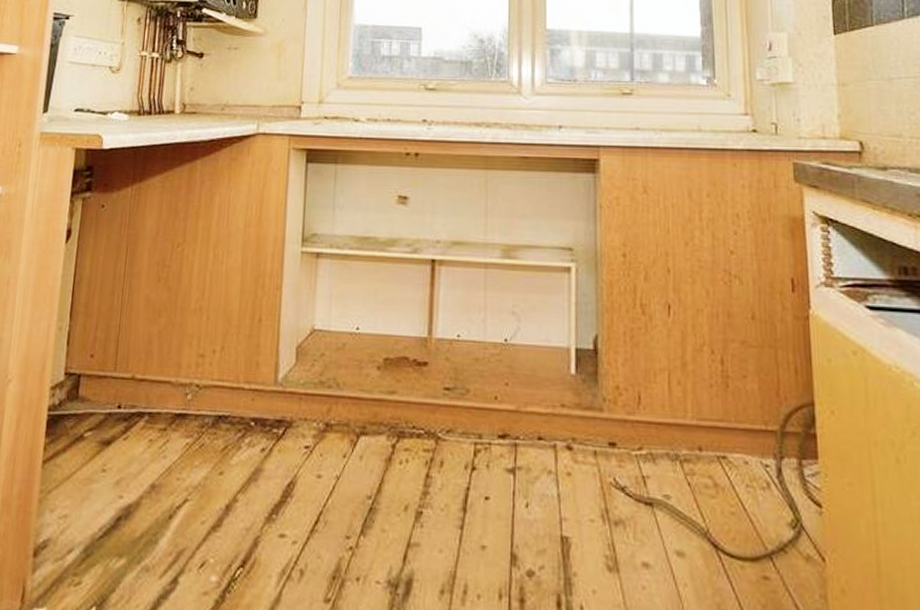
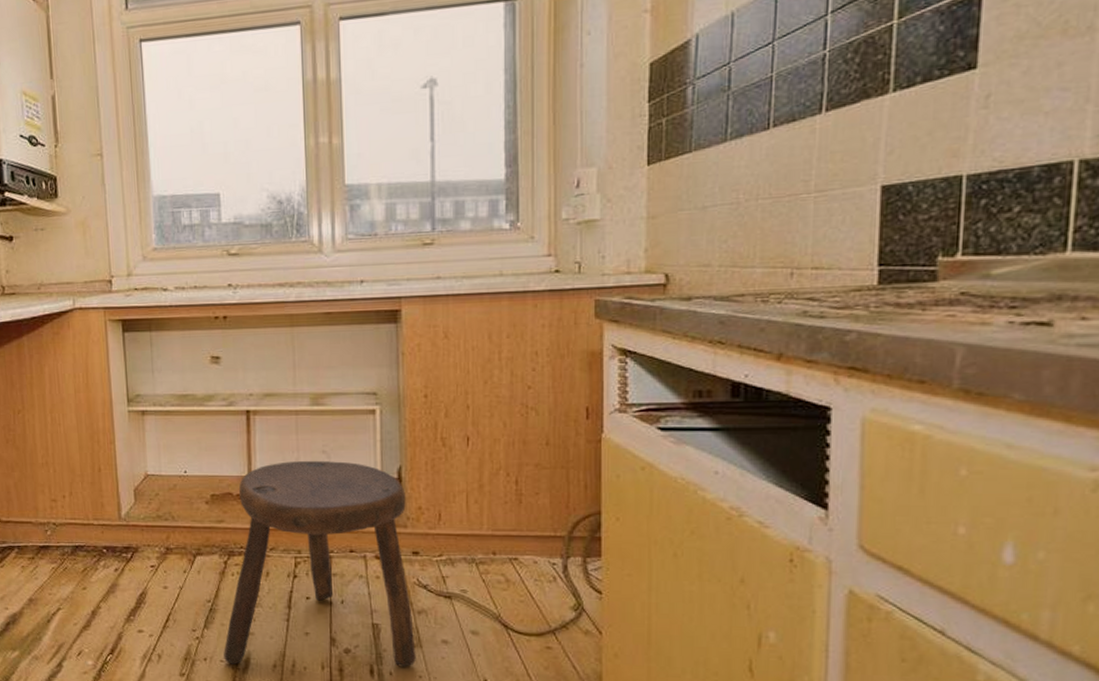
stool: none [381,322,612,599] -> present [224,460,416,667]

